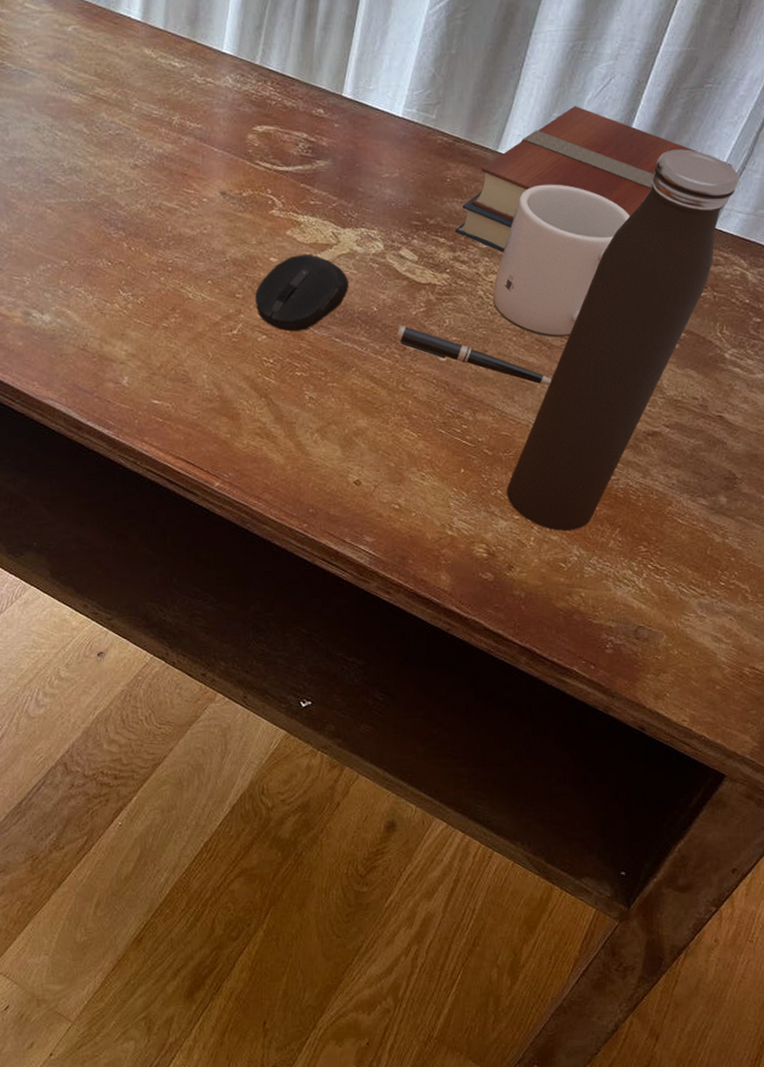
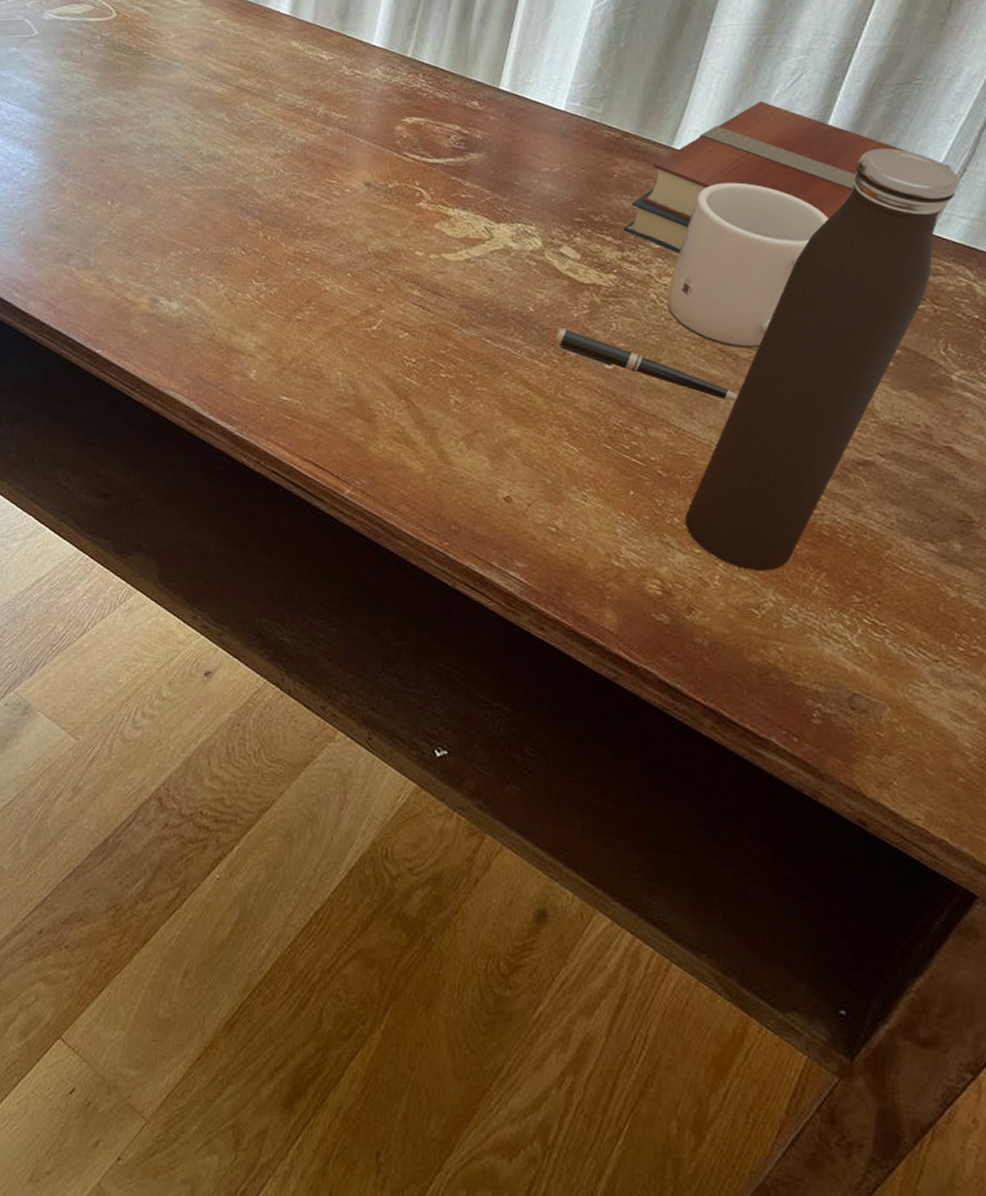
computer mouse: present [255,254,350,332] -> none [397,248,503,330]

